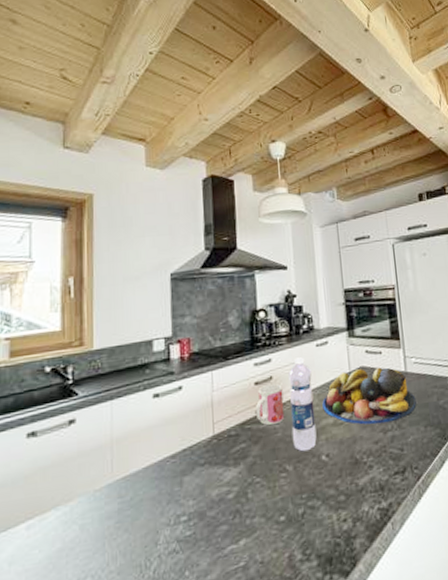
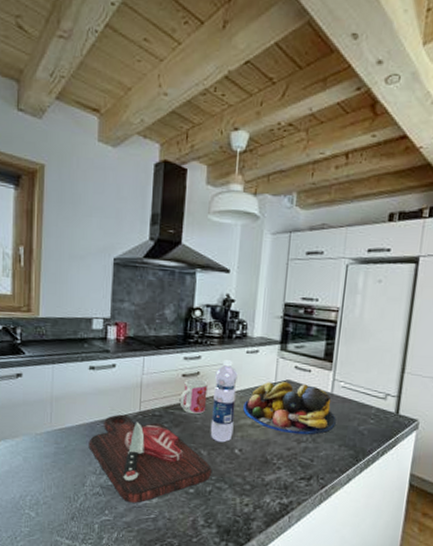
cutting board: none [158,442,302,554] -> present [88,414,213,503]

